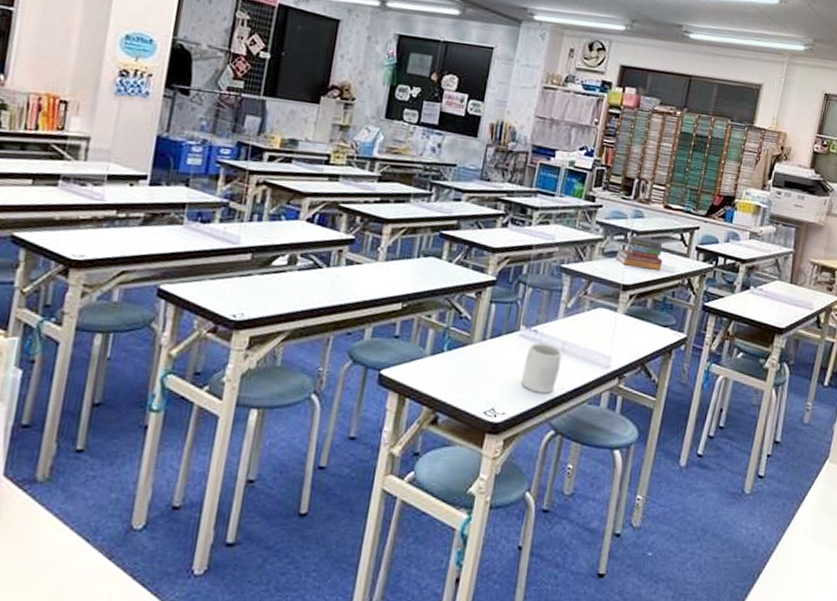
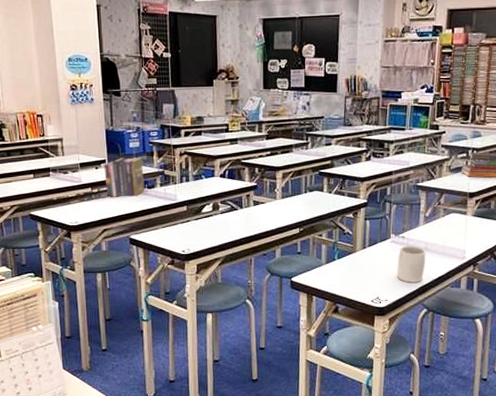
books: none [137,176,202,232] -> present [104,157,145,197]

